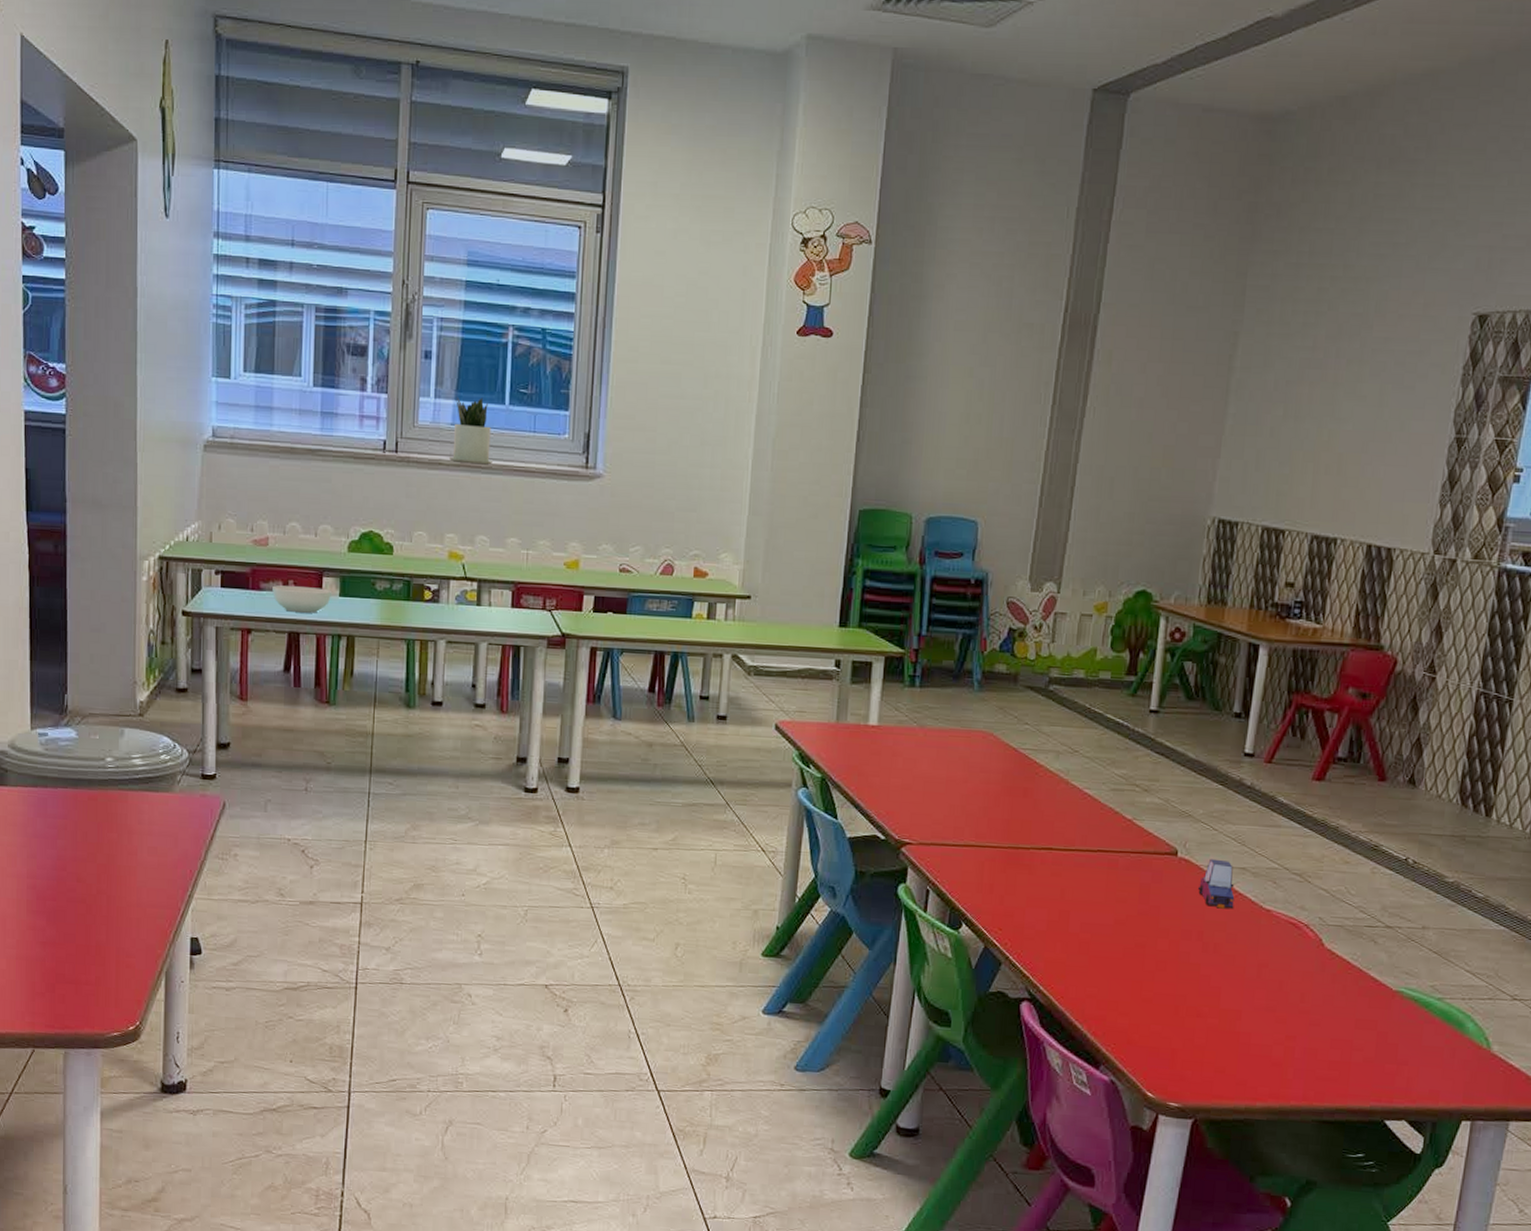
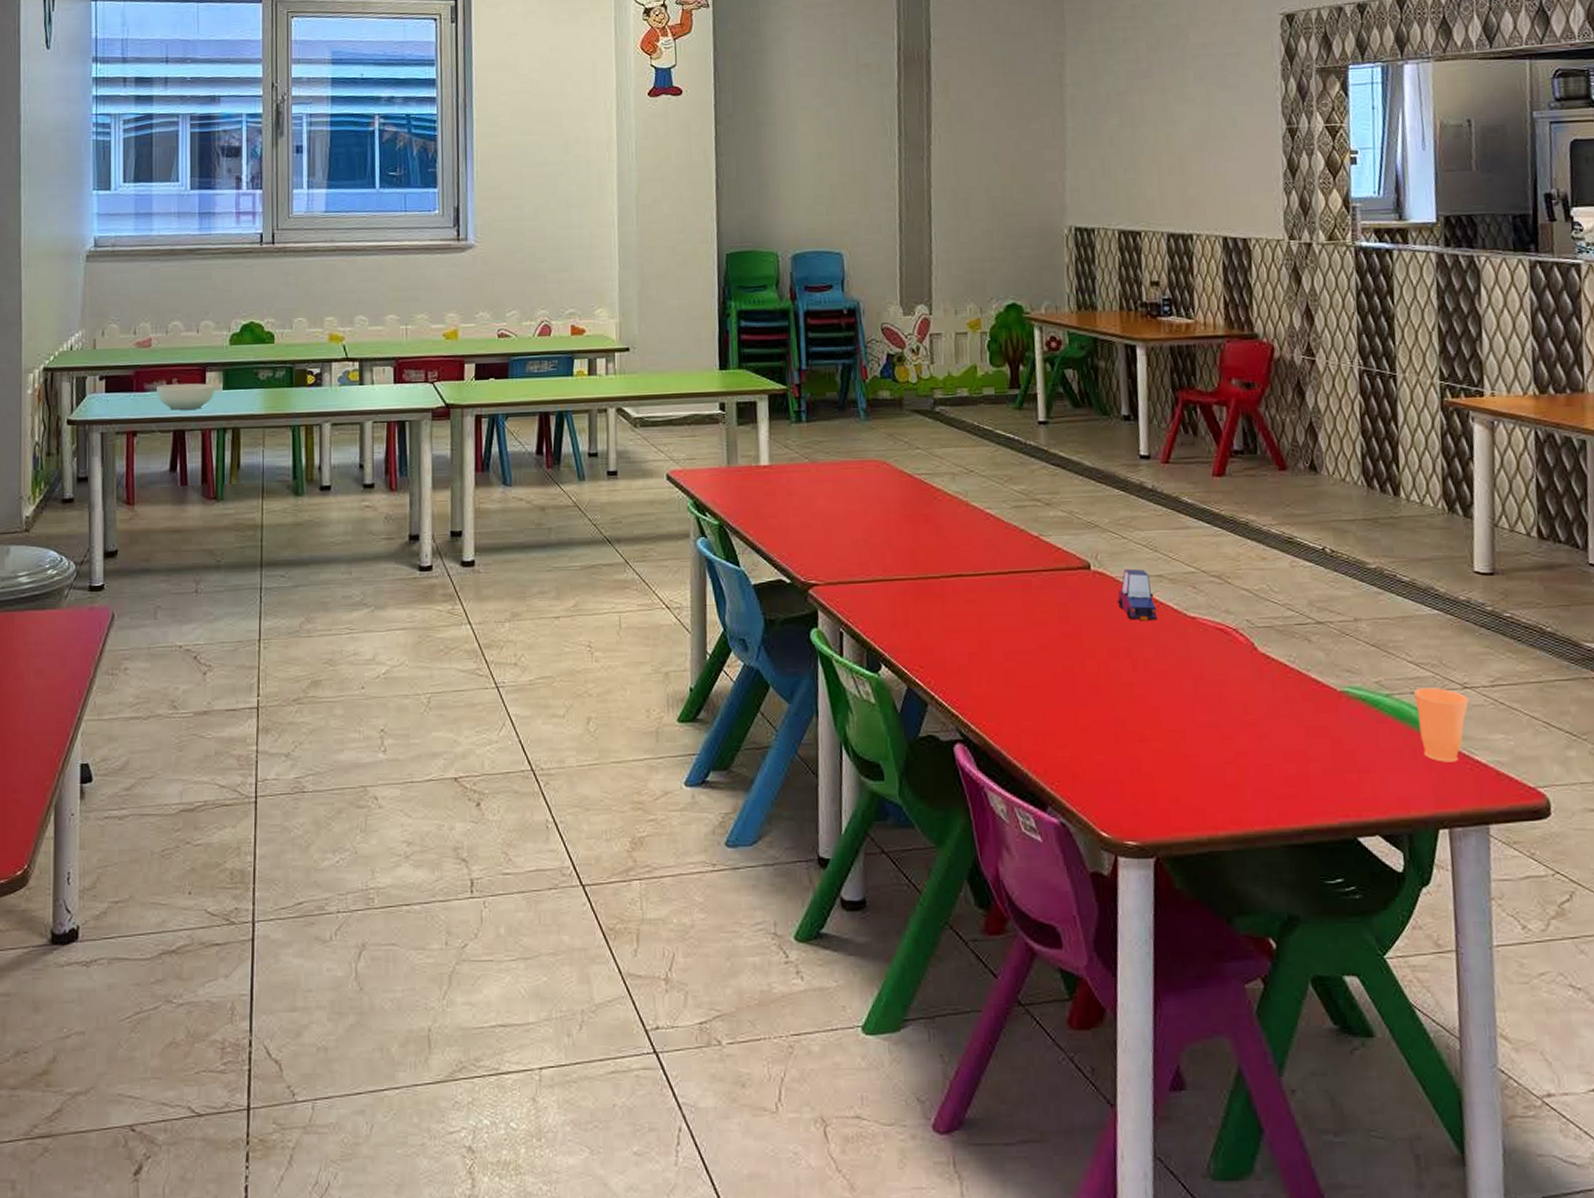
planter: present [450,397,492,465] -> none [325,184,367,248]
cup: none [1462,995,1517,1064] -> present [1414,687,1470,763]

